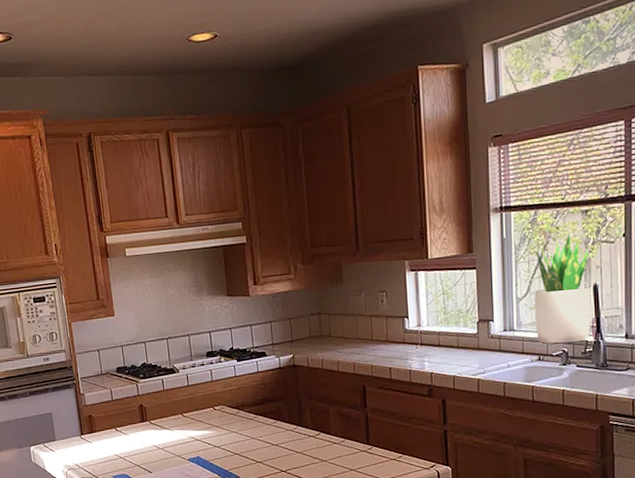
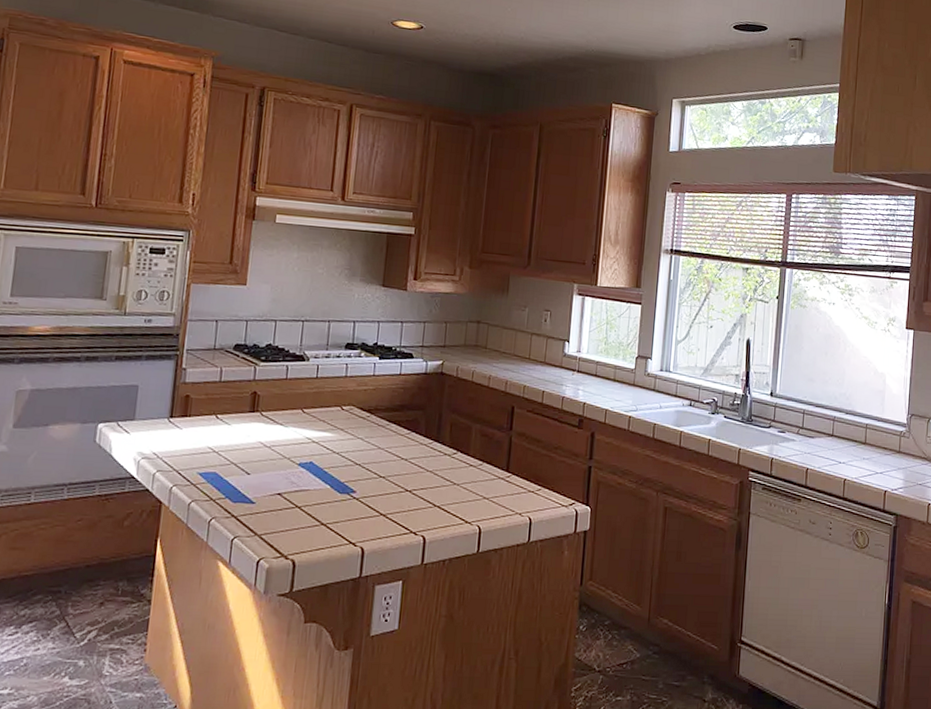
planter: present [534,234,592,344] -> none [690,287,747,393]

